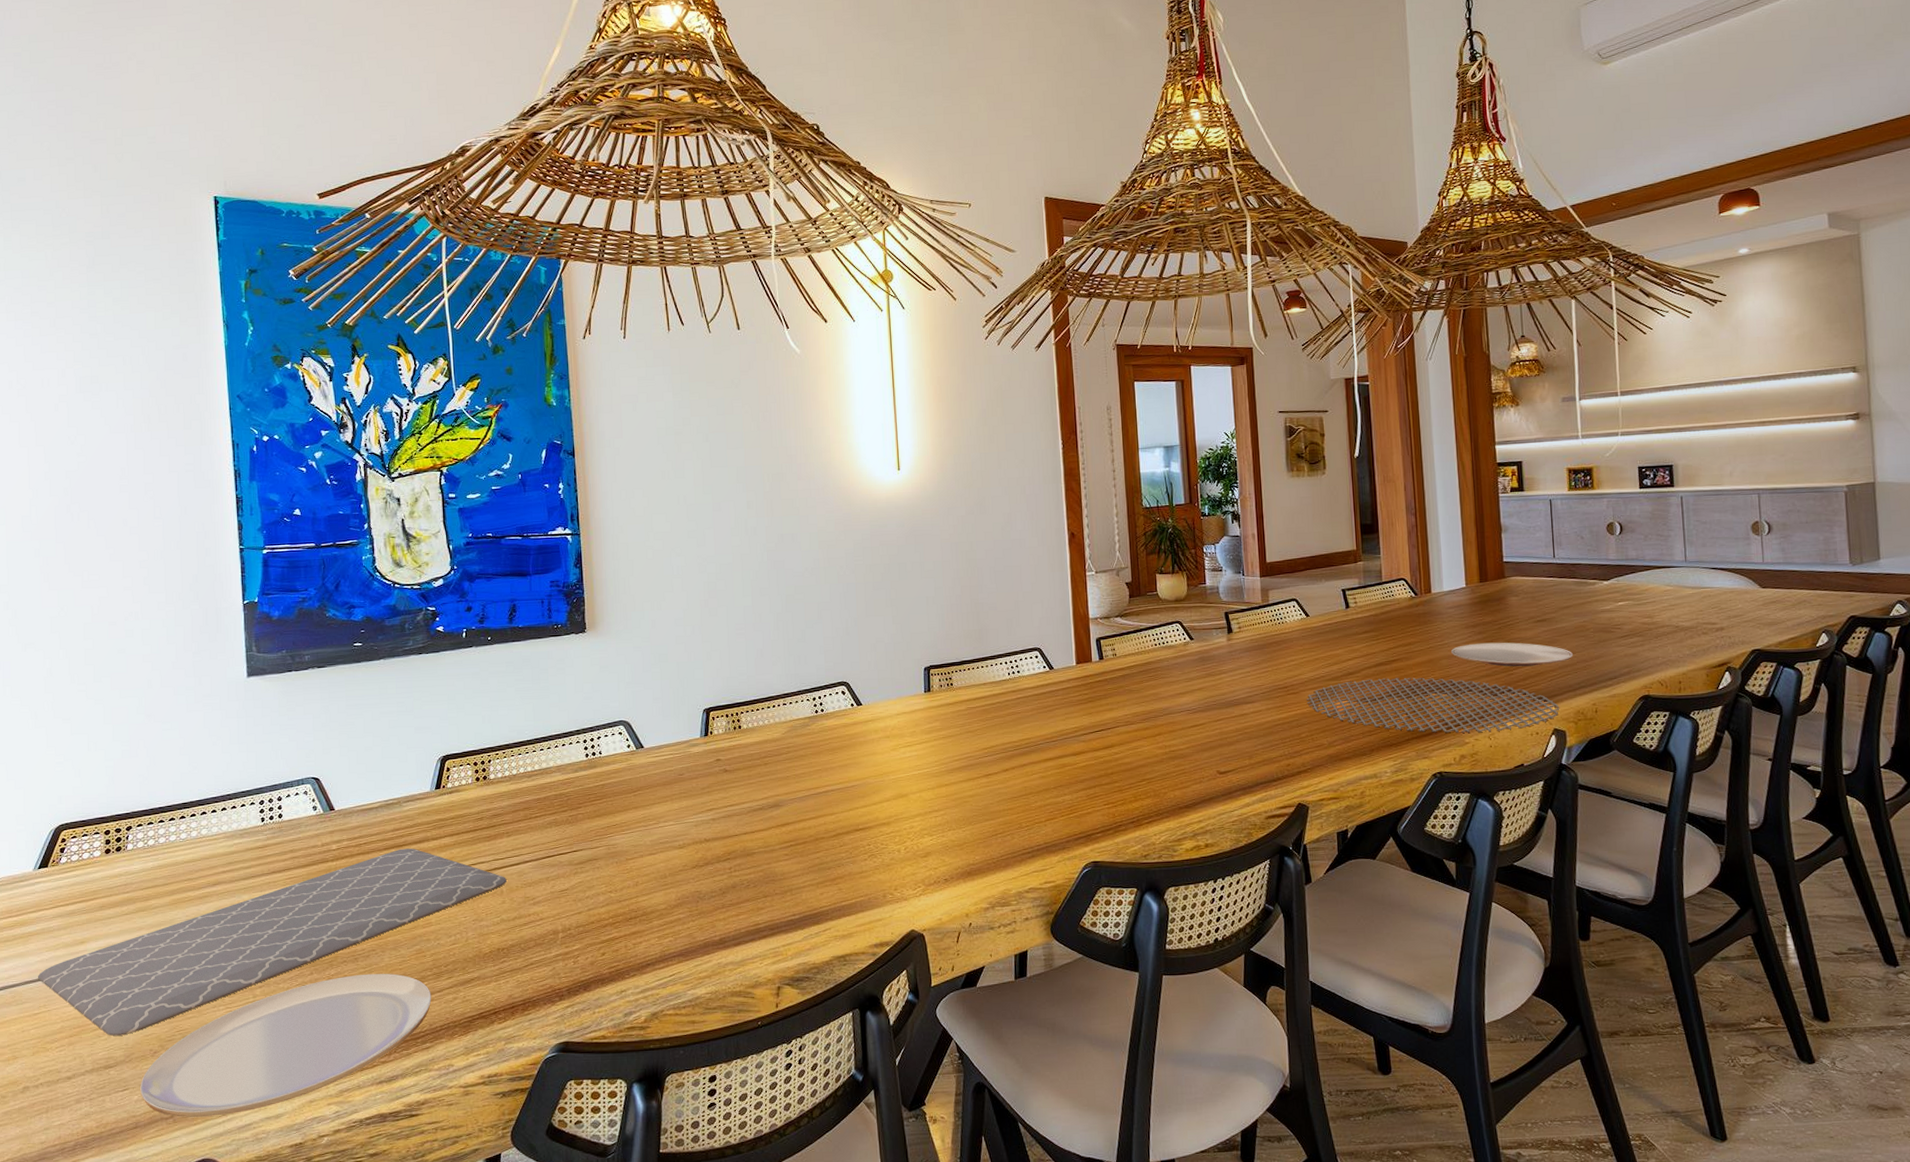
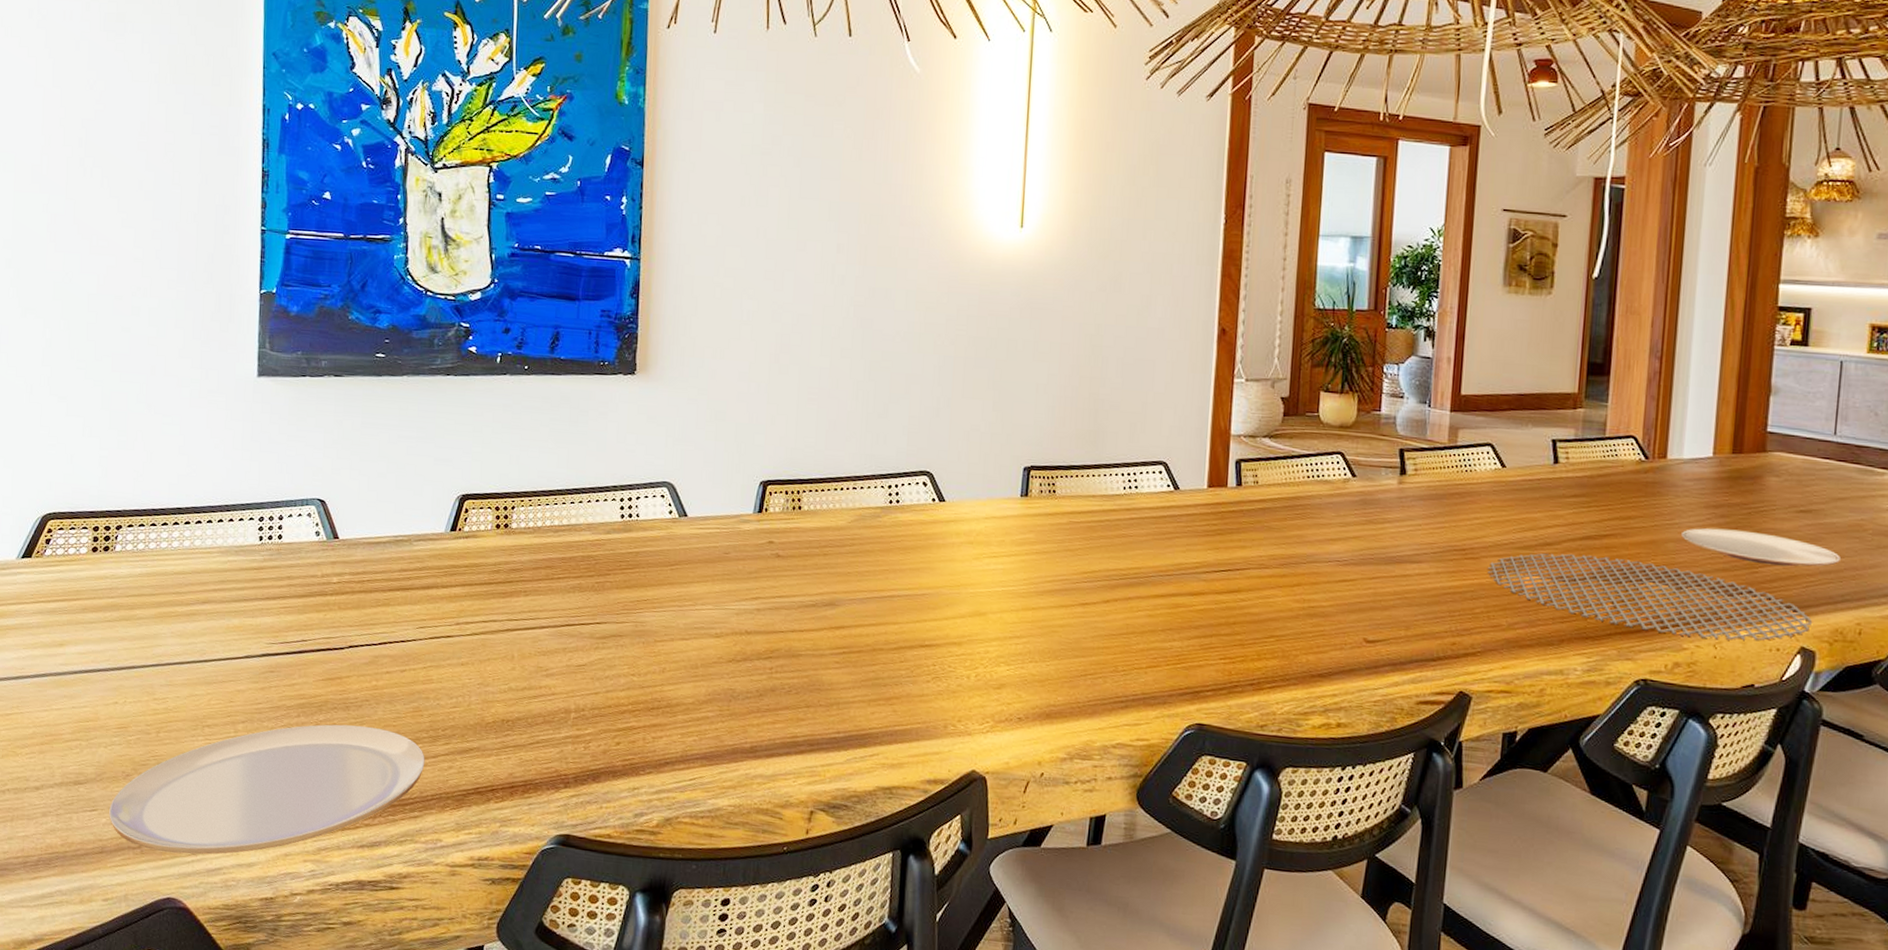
placemat: present [37,848,507,1036] -> none [12,592,519,752]

